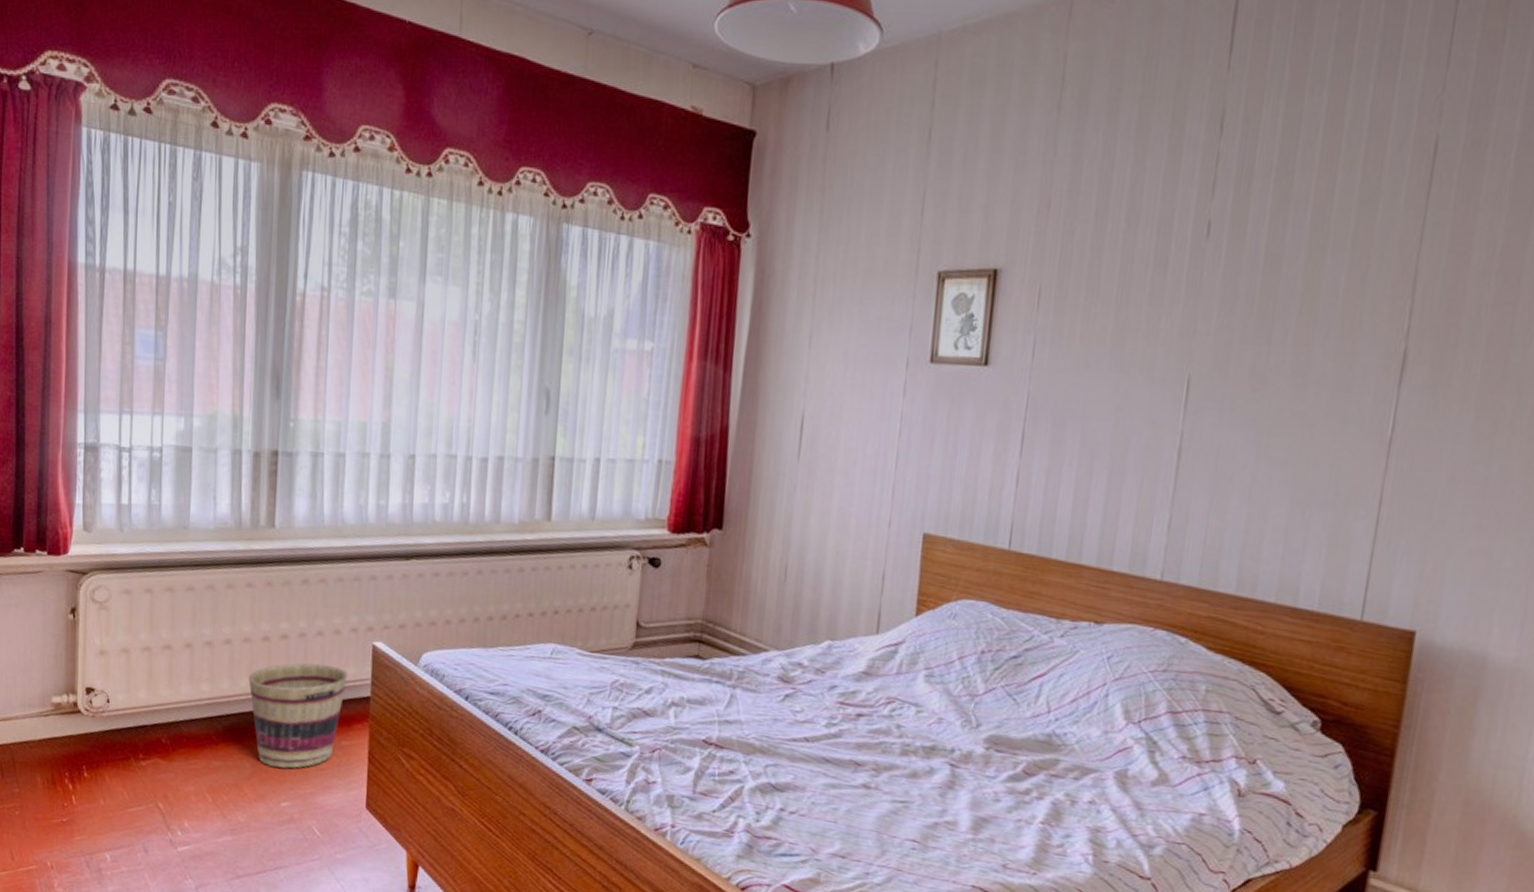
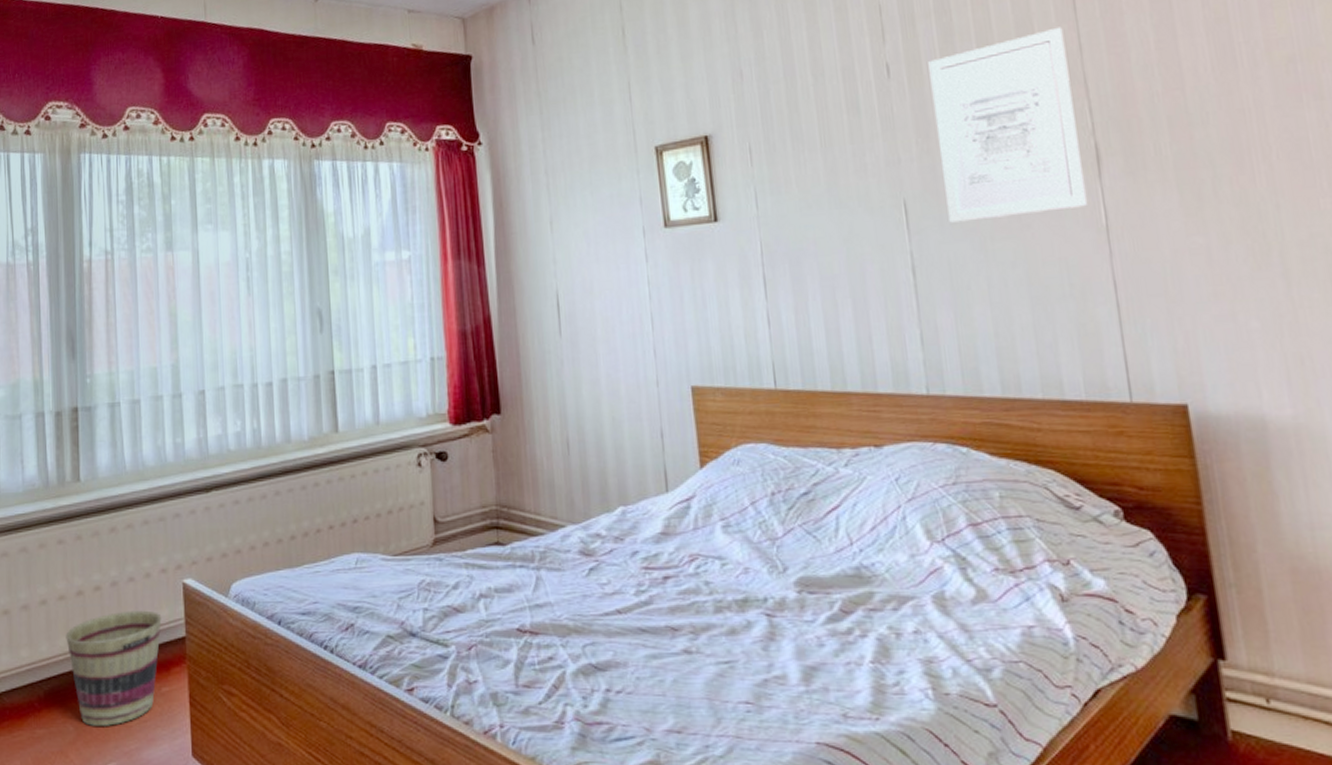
wall art: none [1230,212,1409,415] -> present [928,27,1089,223]

